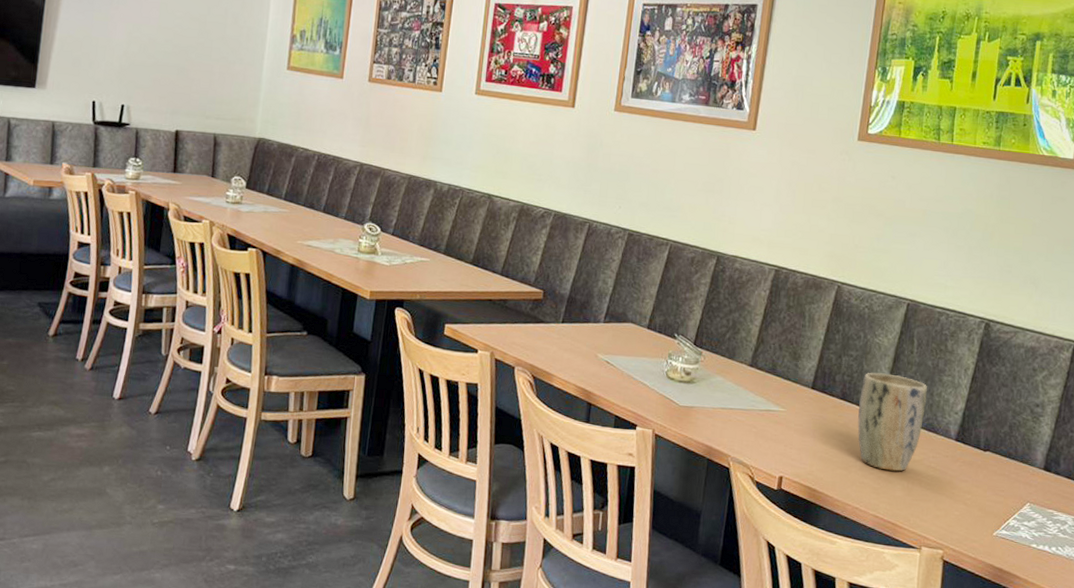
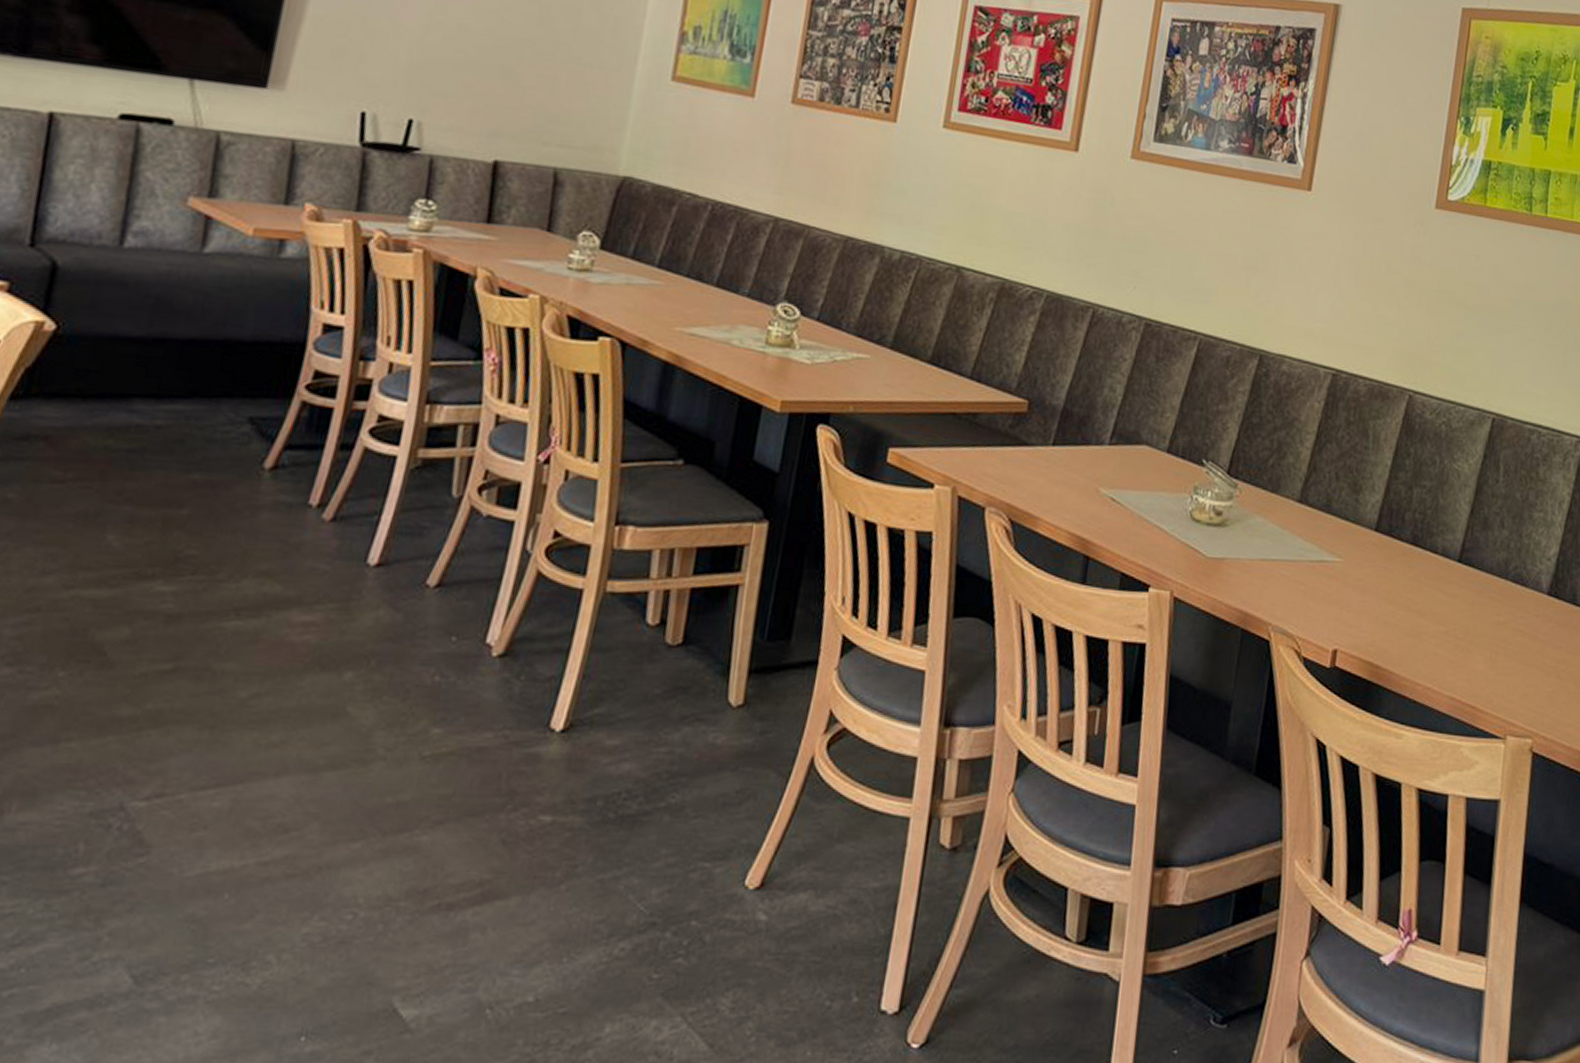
plant pot: present [857,372,928,472] -> none [1431,508,1516,638]

